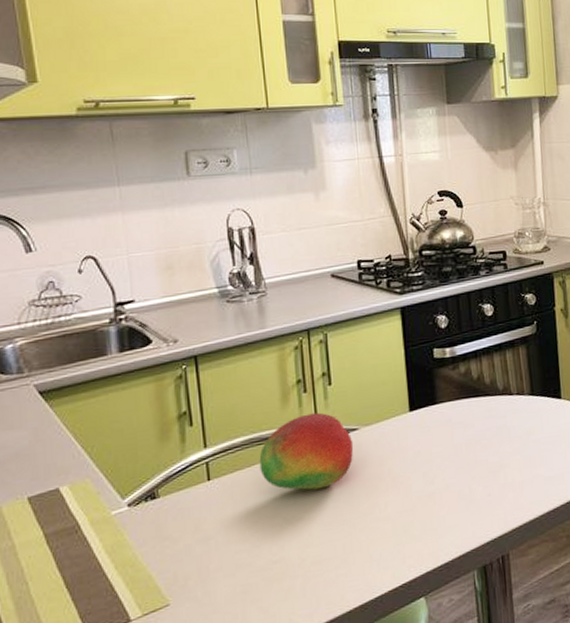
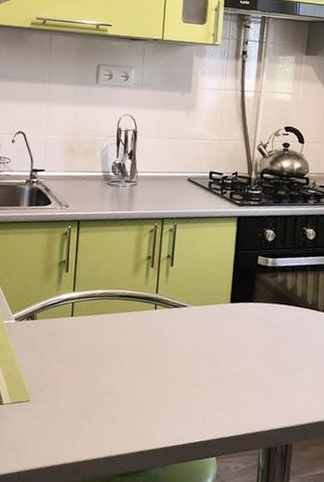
fruit: present [259,412,354,490] -> none [109,284,182,346]

